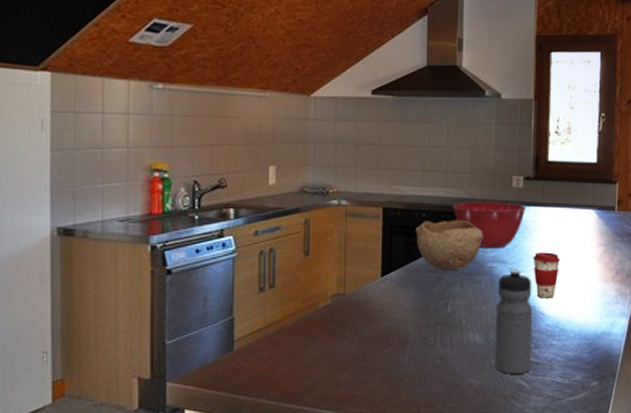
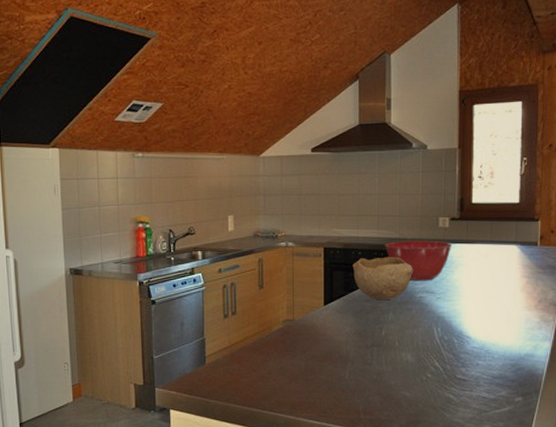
water bottle: present [495,269,533,374] -> none [426,298,460,389]
coffee cup: present [533,252,560,298] -> none [459,284,484,324]

